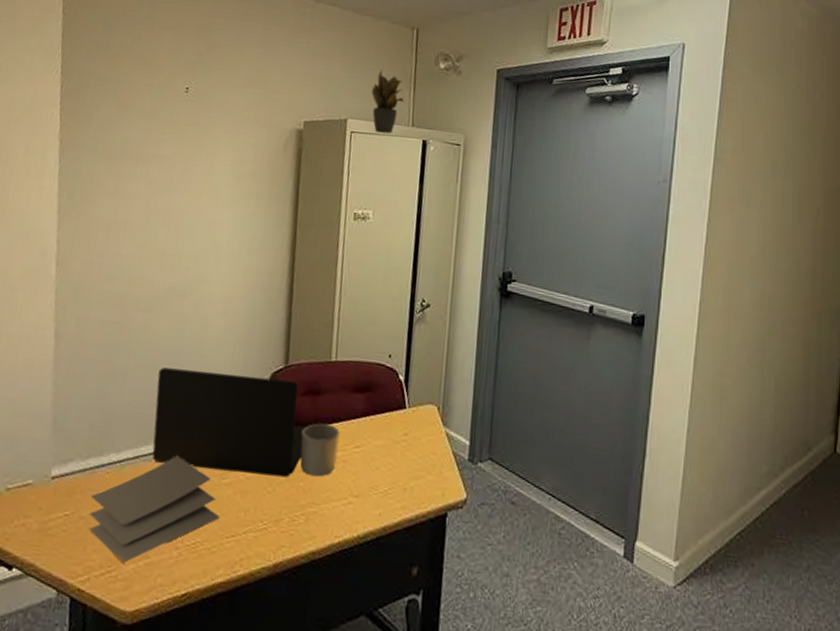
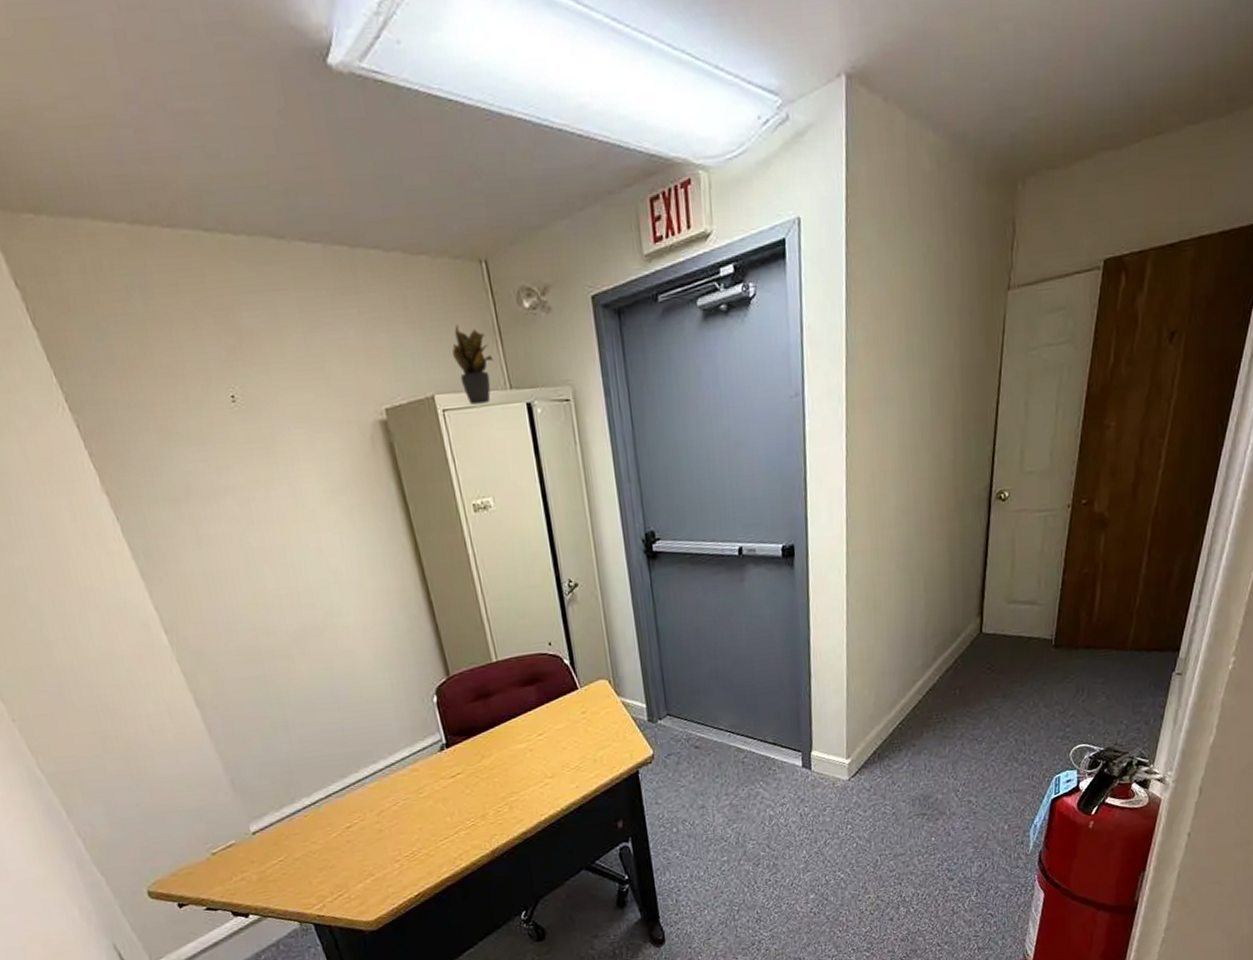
papers: present [88,455,220,564] -> none [297,784,429,886]
laptop: present [152,367,306,478] -> none [320,690,490,795]
mug: present [300,423,340,477] -> none [482,721,524,771]

